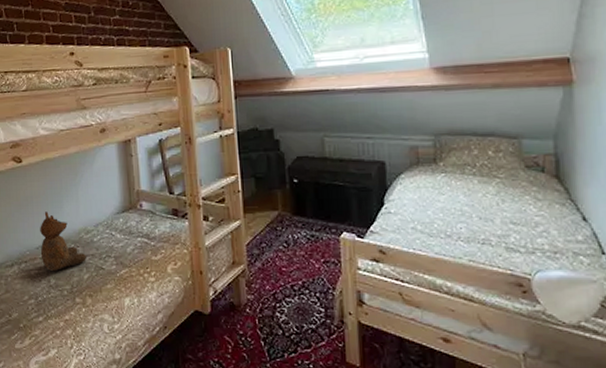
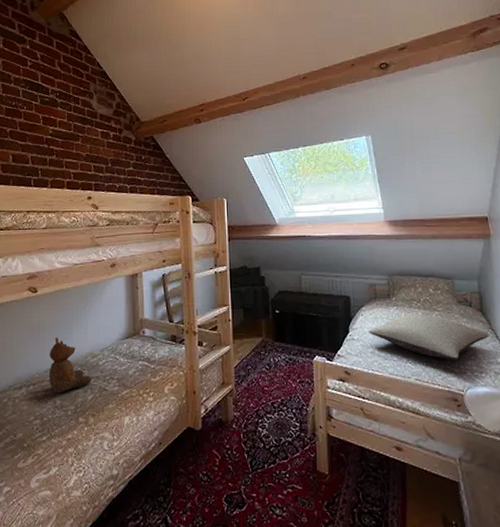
pillow: none [409,182,568,238] -> present [369,314,490,360]

